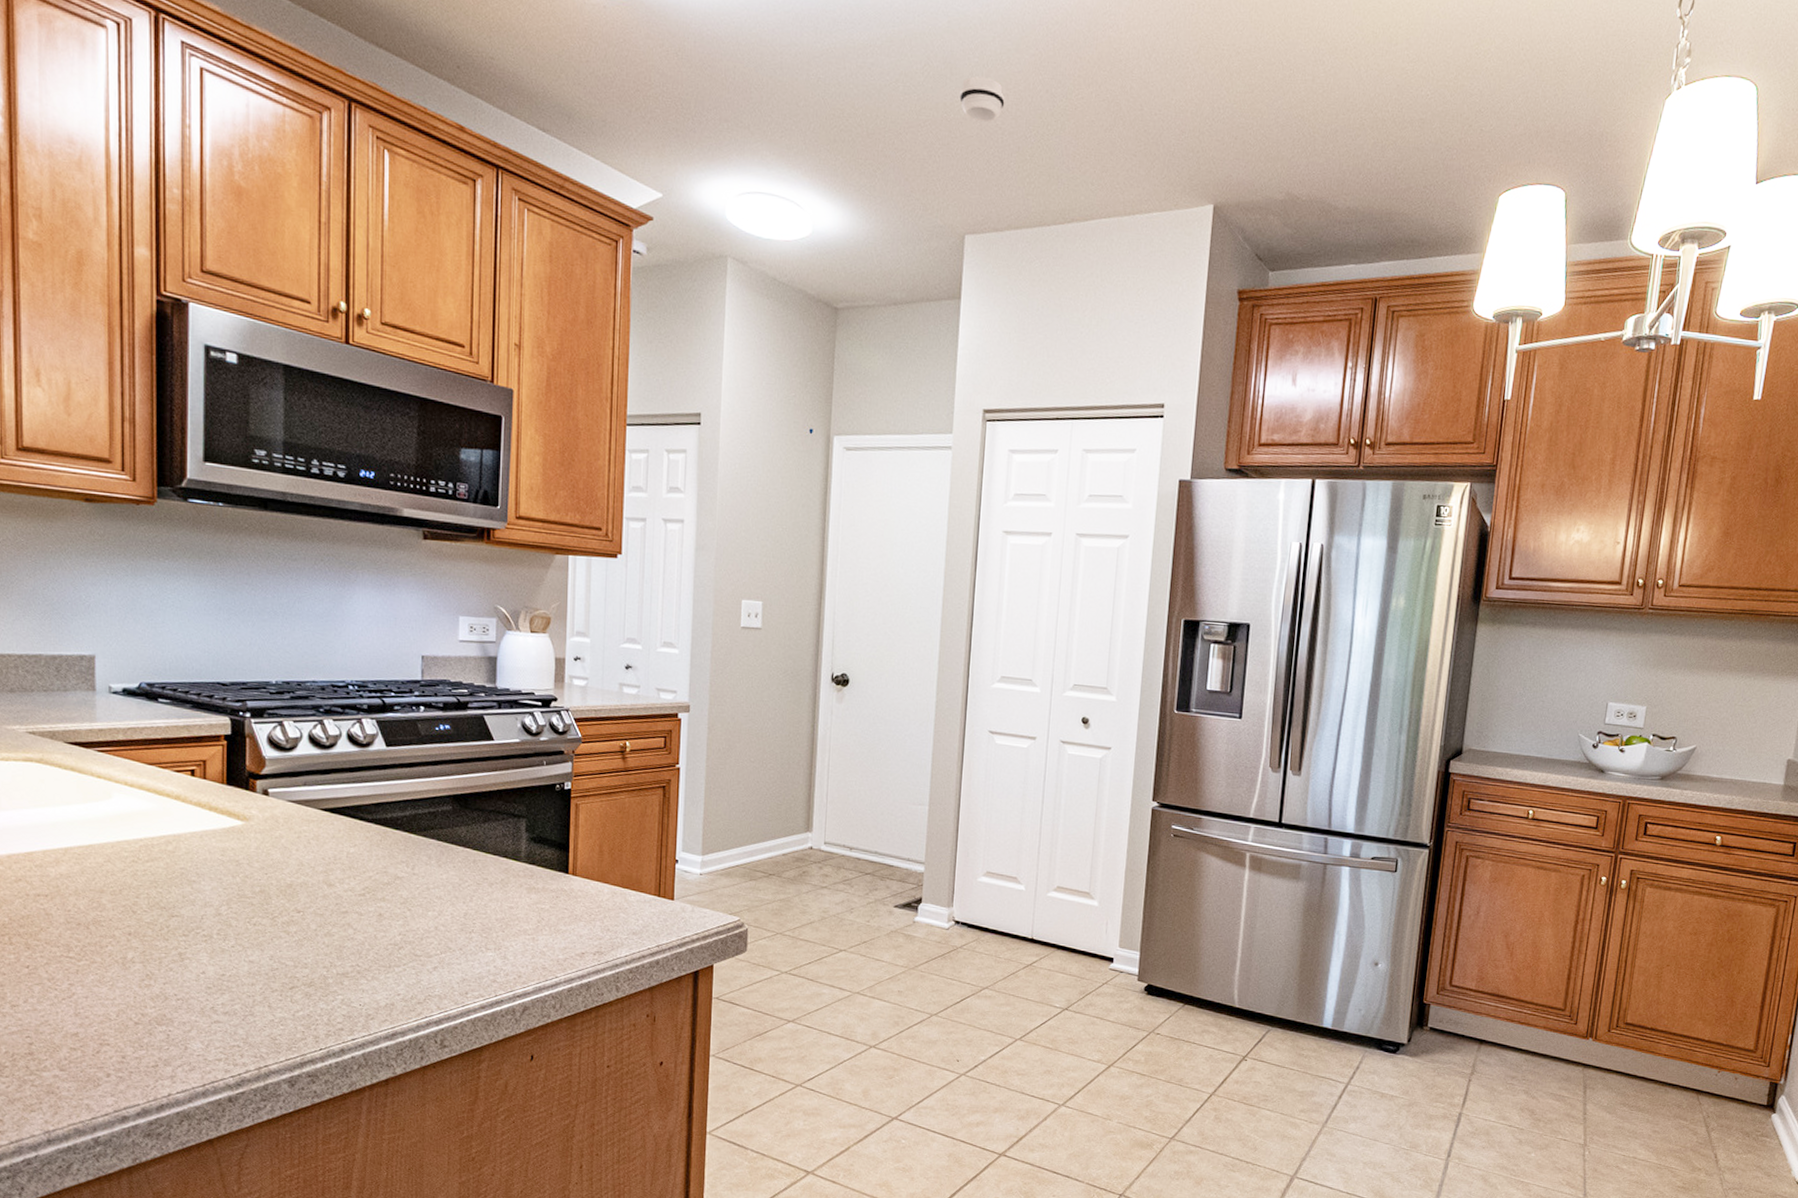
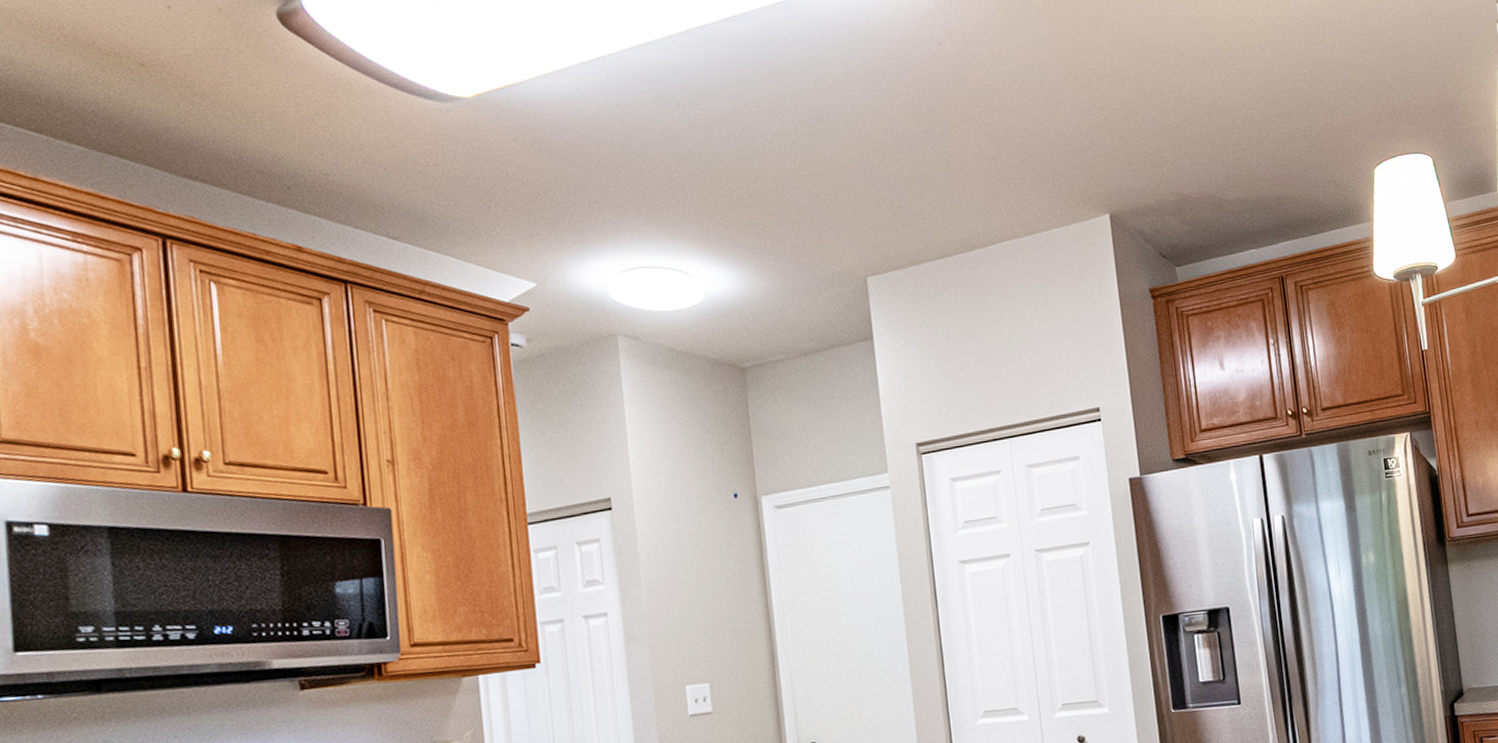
smoke detector: present [959,76,1005,123] -> none [838,127,885,169]

